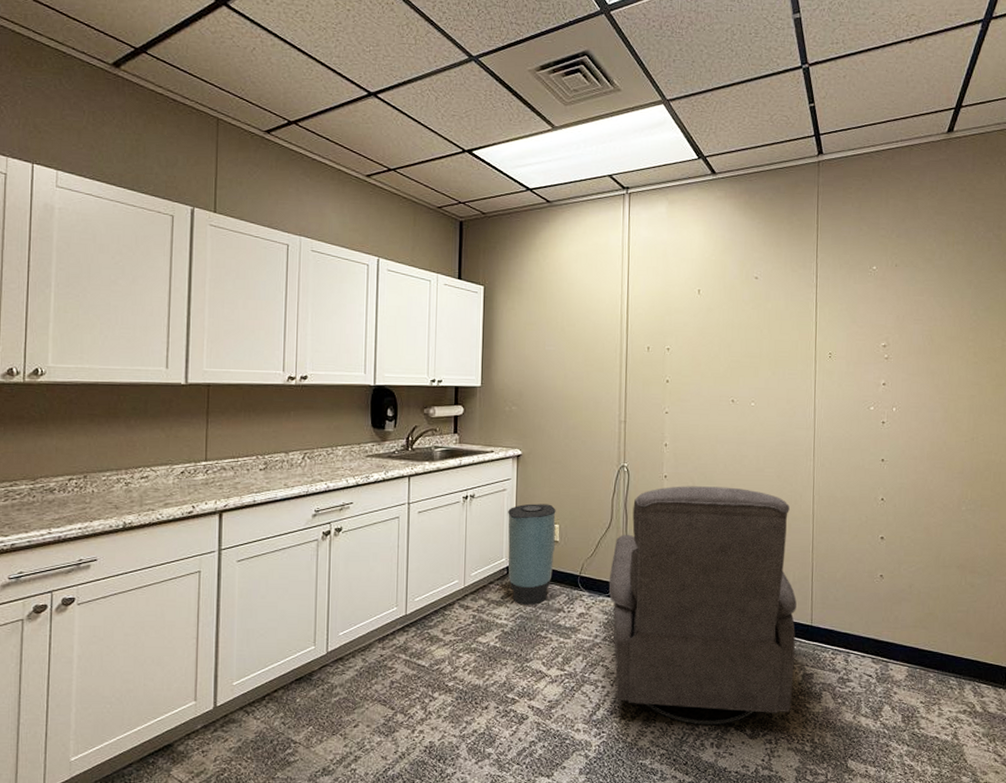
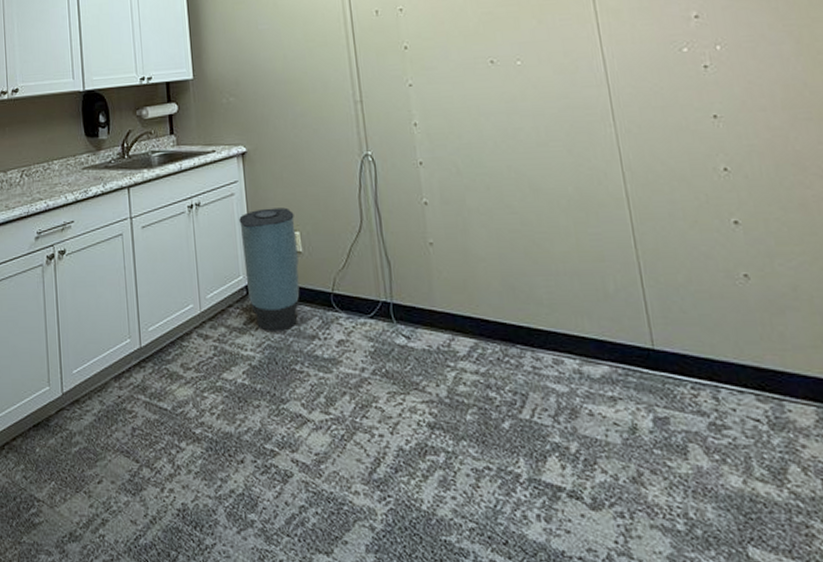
chair: present [608,486,797,726] -> none [368,169,645,490]

